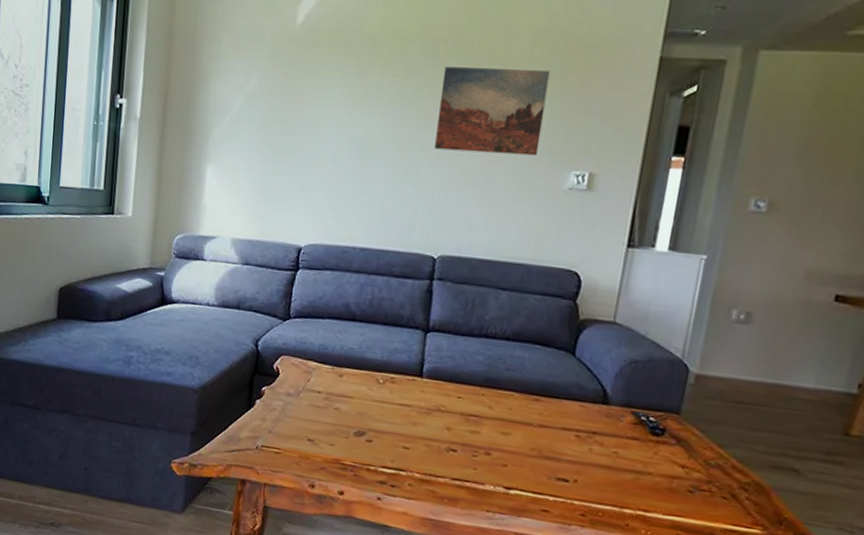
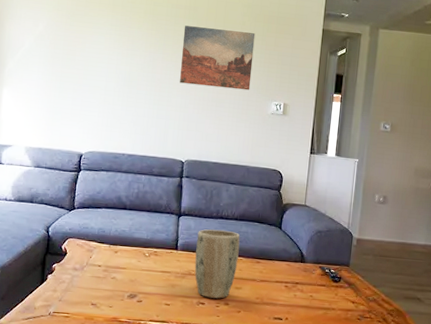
plant pot: none [444,351,513,446] -> present [194,229,240,299]

